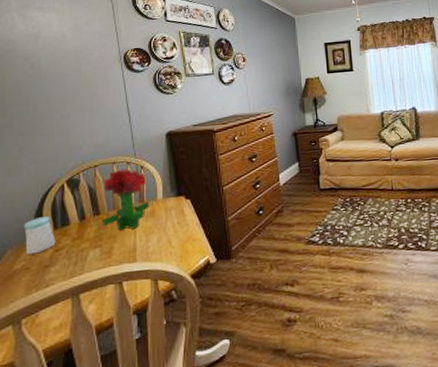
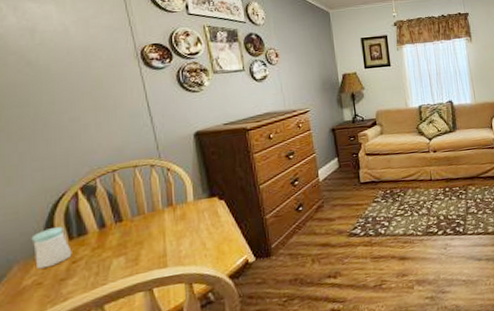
plant: present [102,169,149,231] -> none [124,172,179,237]

